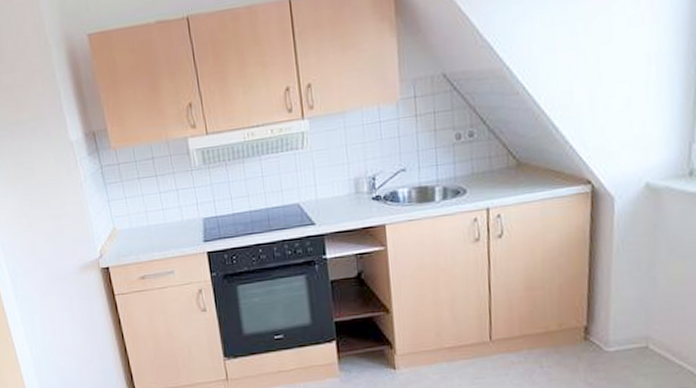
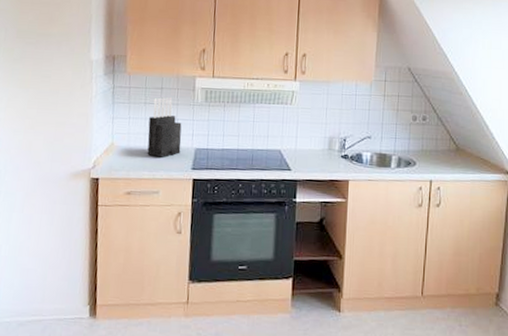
knife block: none [146,167,188,235] -> present [147,97,182,158]

